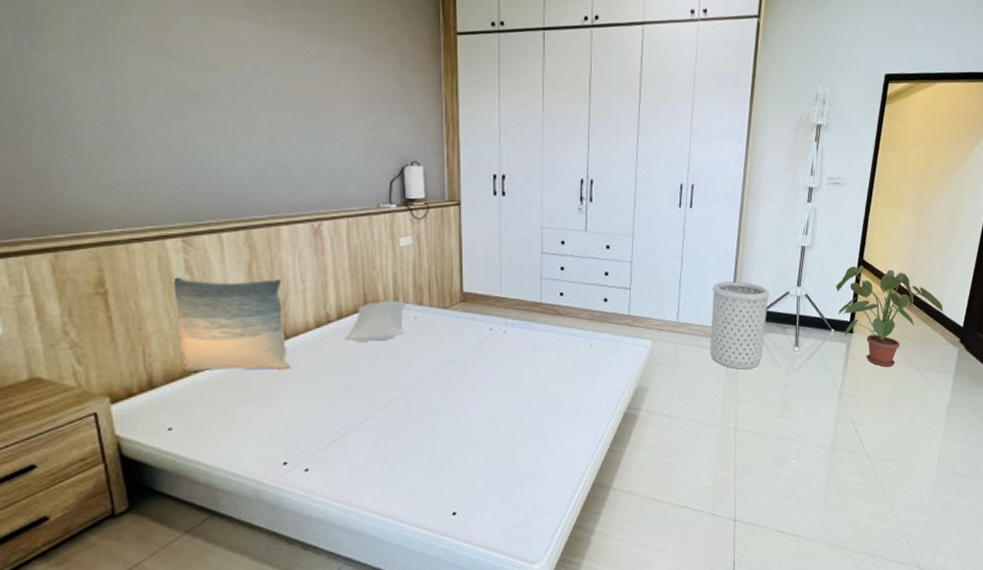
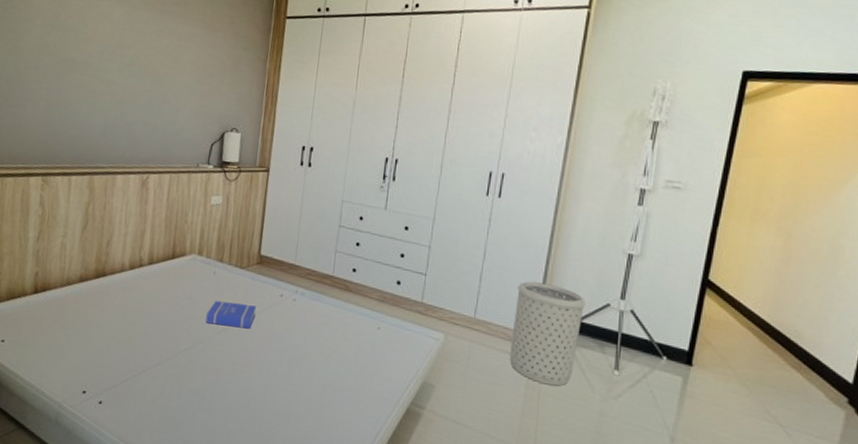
pillow: present [173,277,290,373] -> none [21,209,109,303]
pillow: present [344,301,407,342] -> none [151,252,209,290]
book: none [413,344,467,370] -> present [205,301,257,329]
house plant: present [836,265,945,367] -> none [670,285,824,417]

